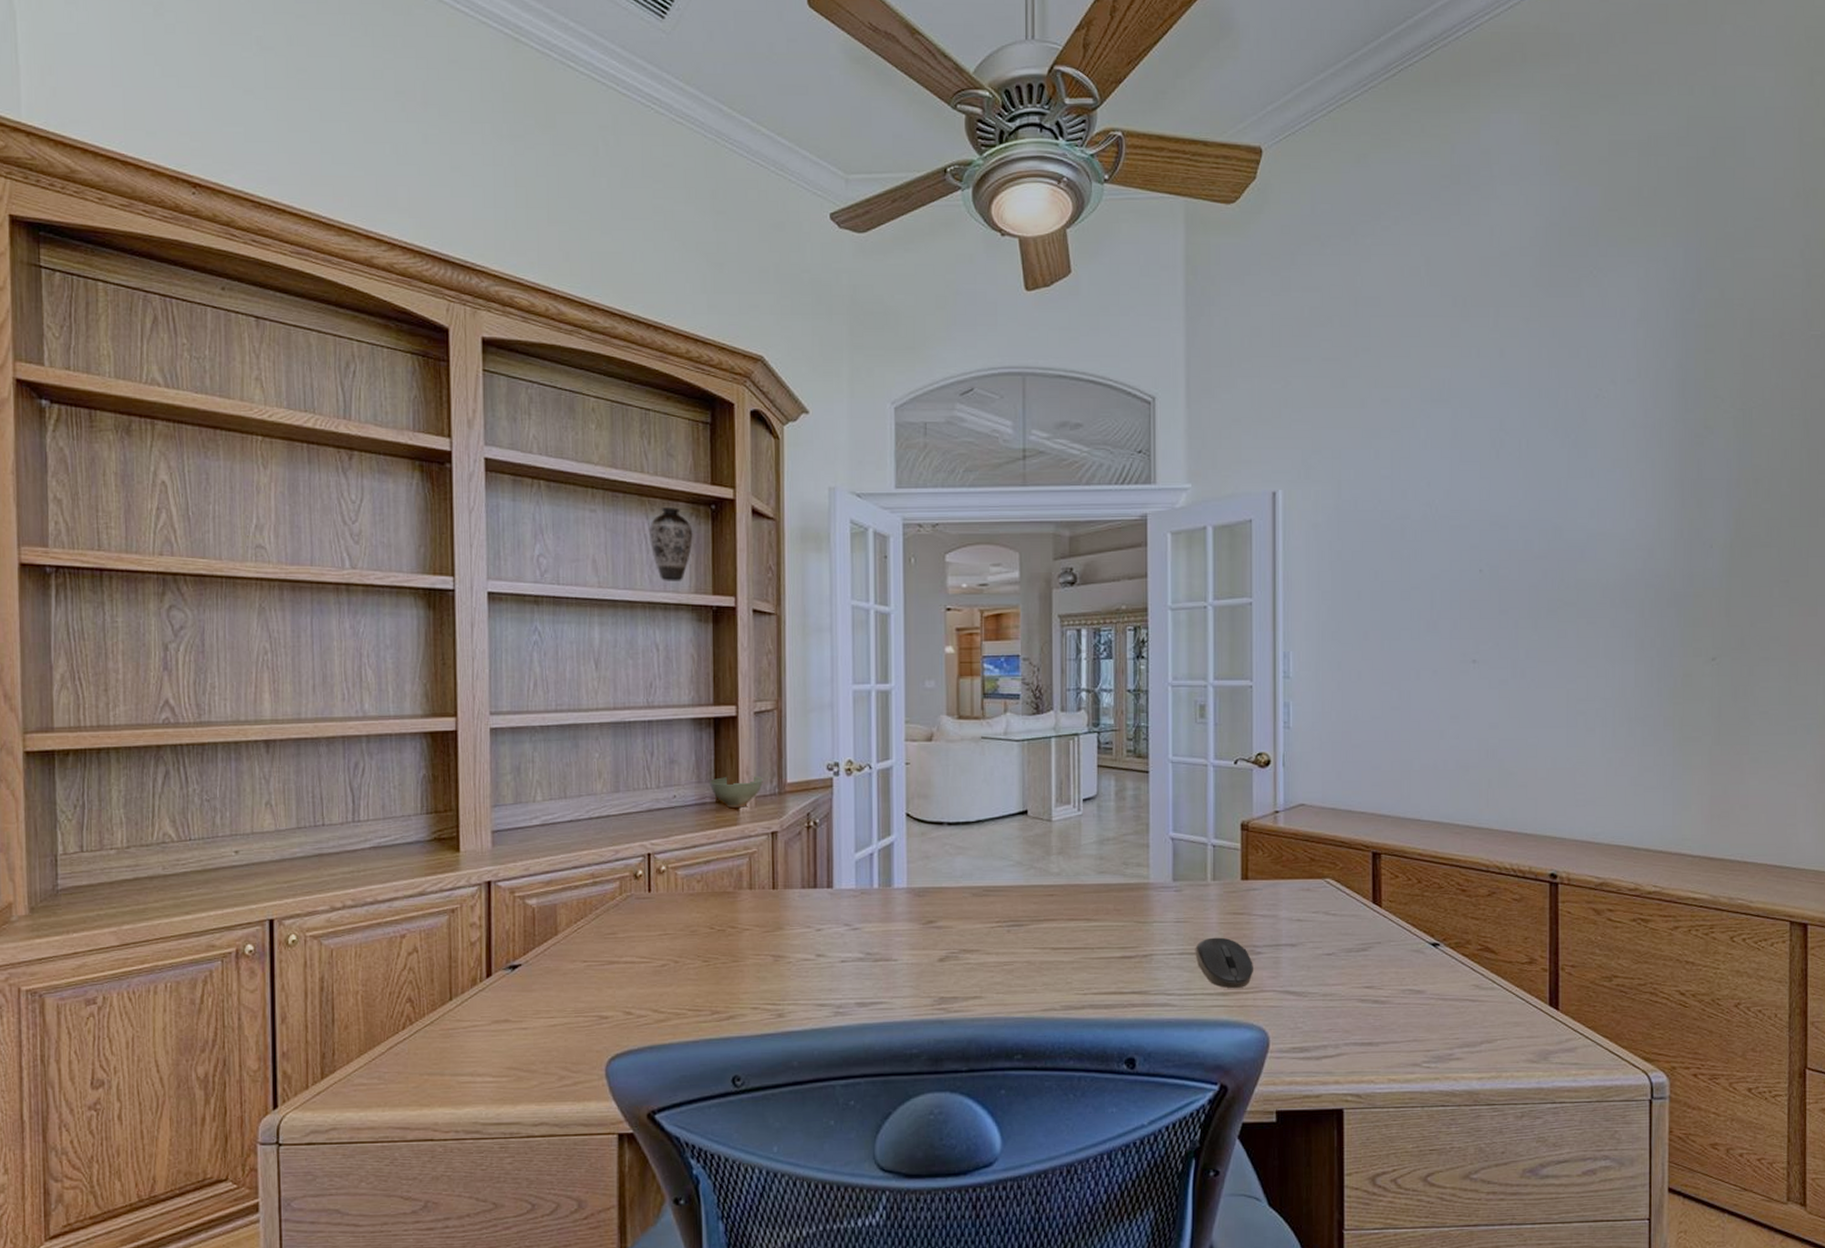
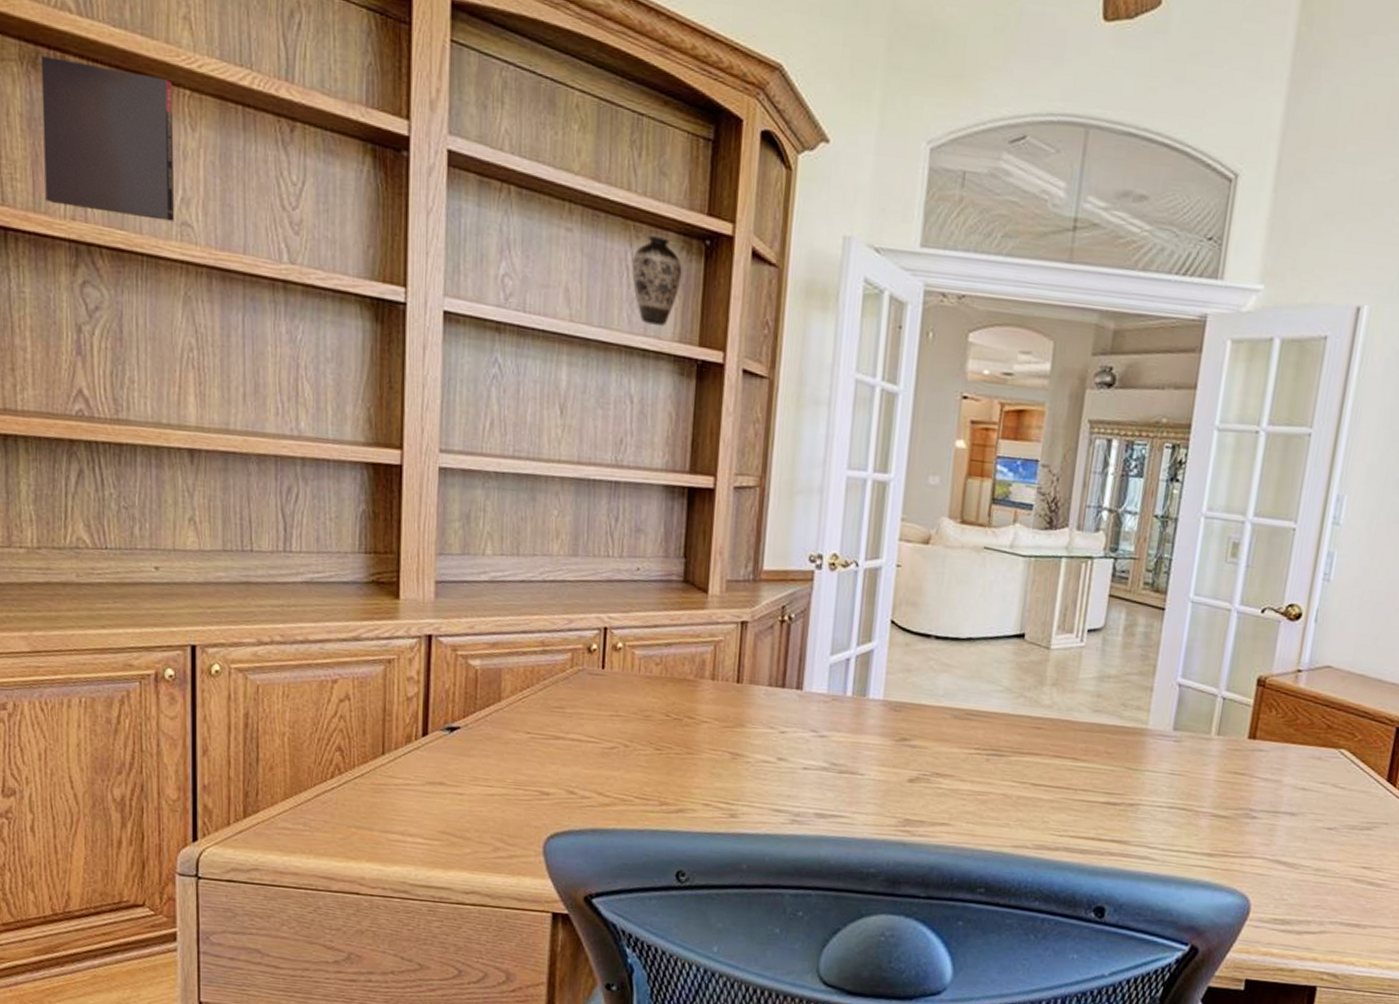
book: none [133,423,249,546] -> present [40,56,174,222]
bowl: present [709,775,764,808] -> none [677,554,739,591]
computer mouse: present [1195,937,1253,989] -> none [1185,795,1247,852]

